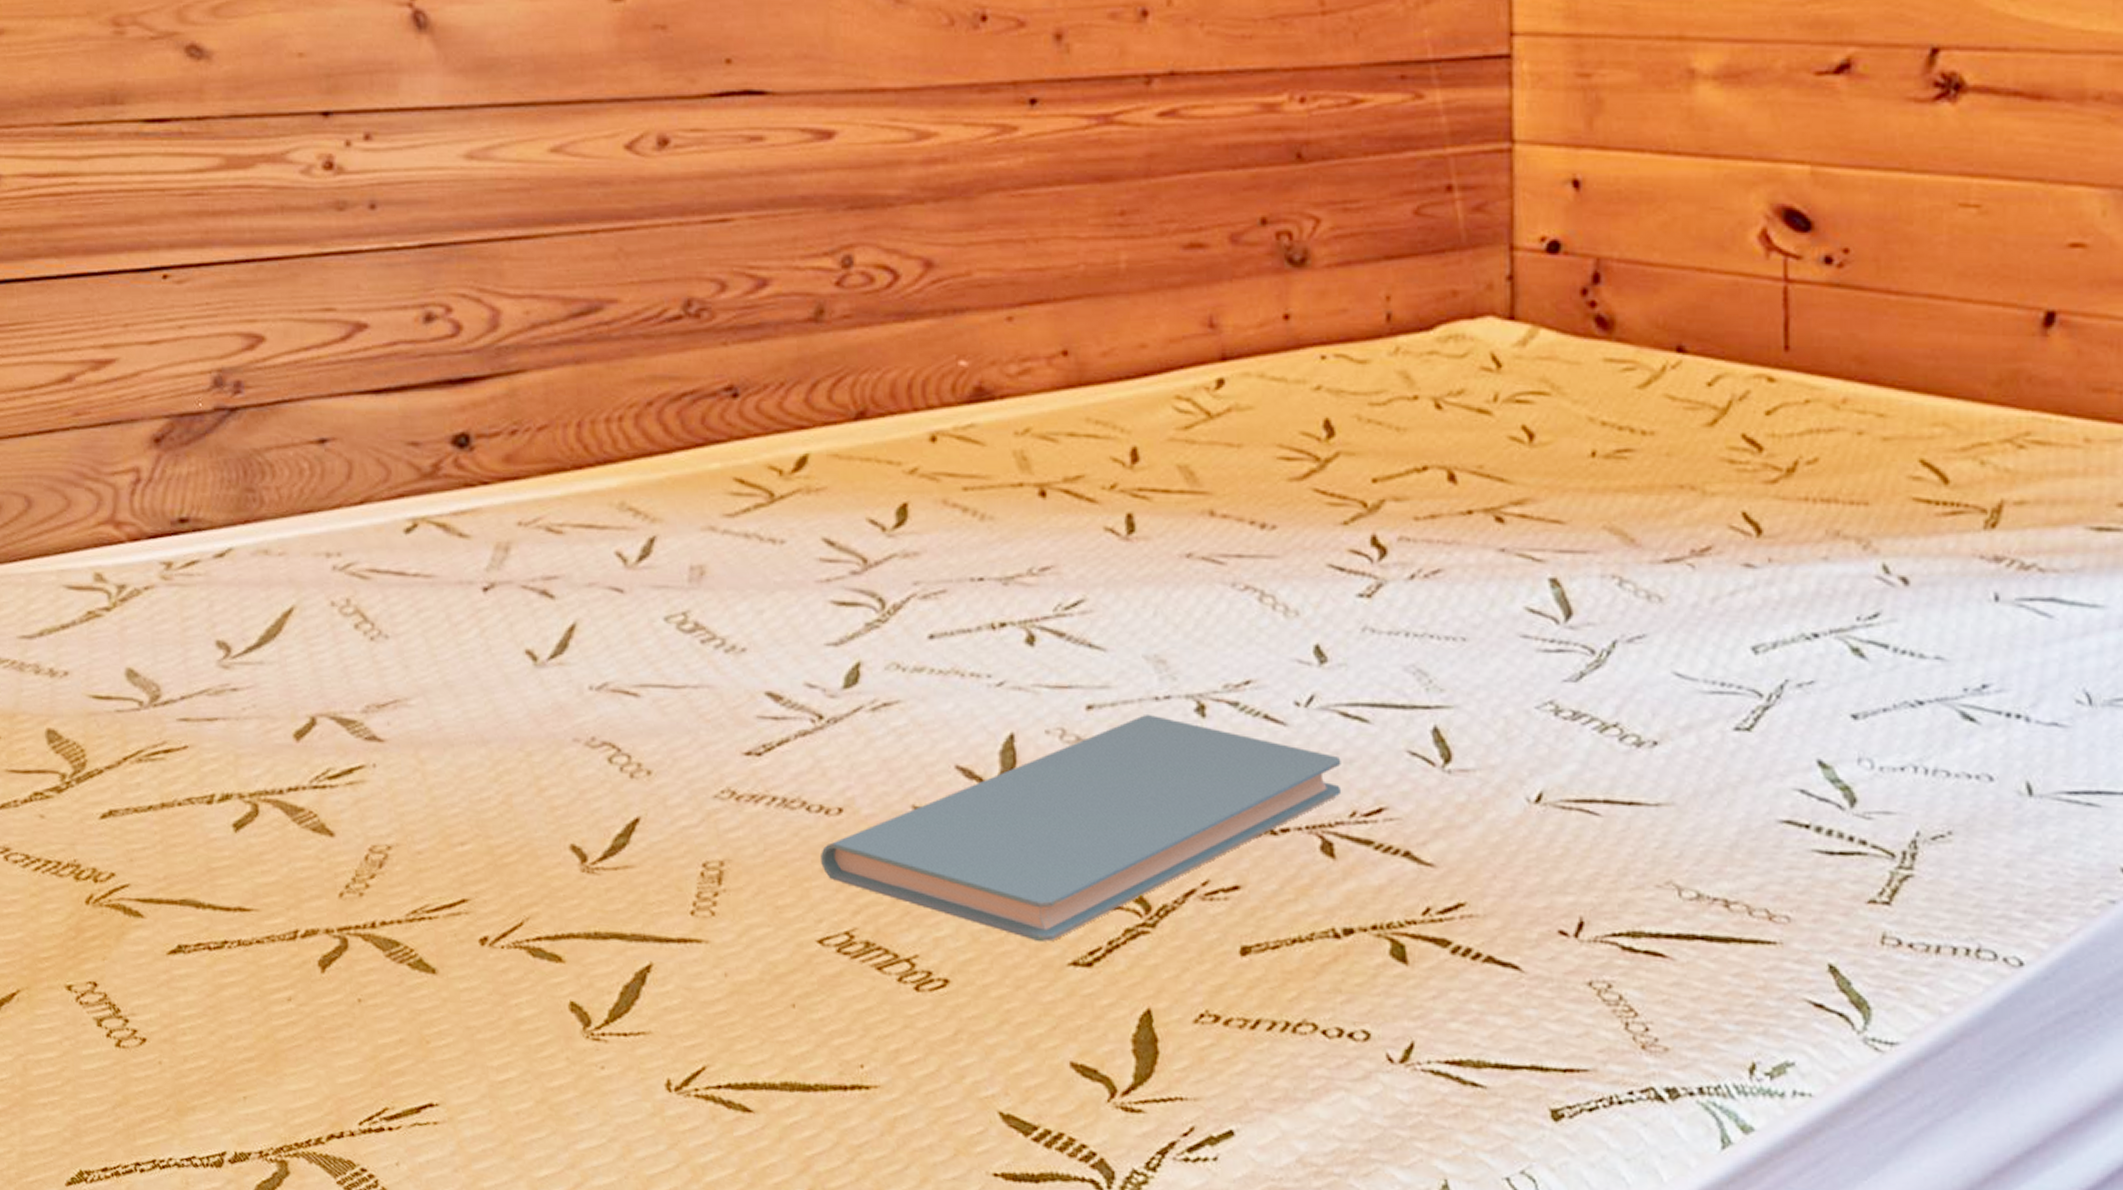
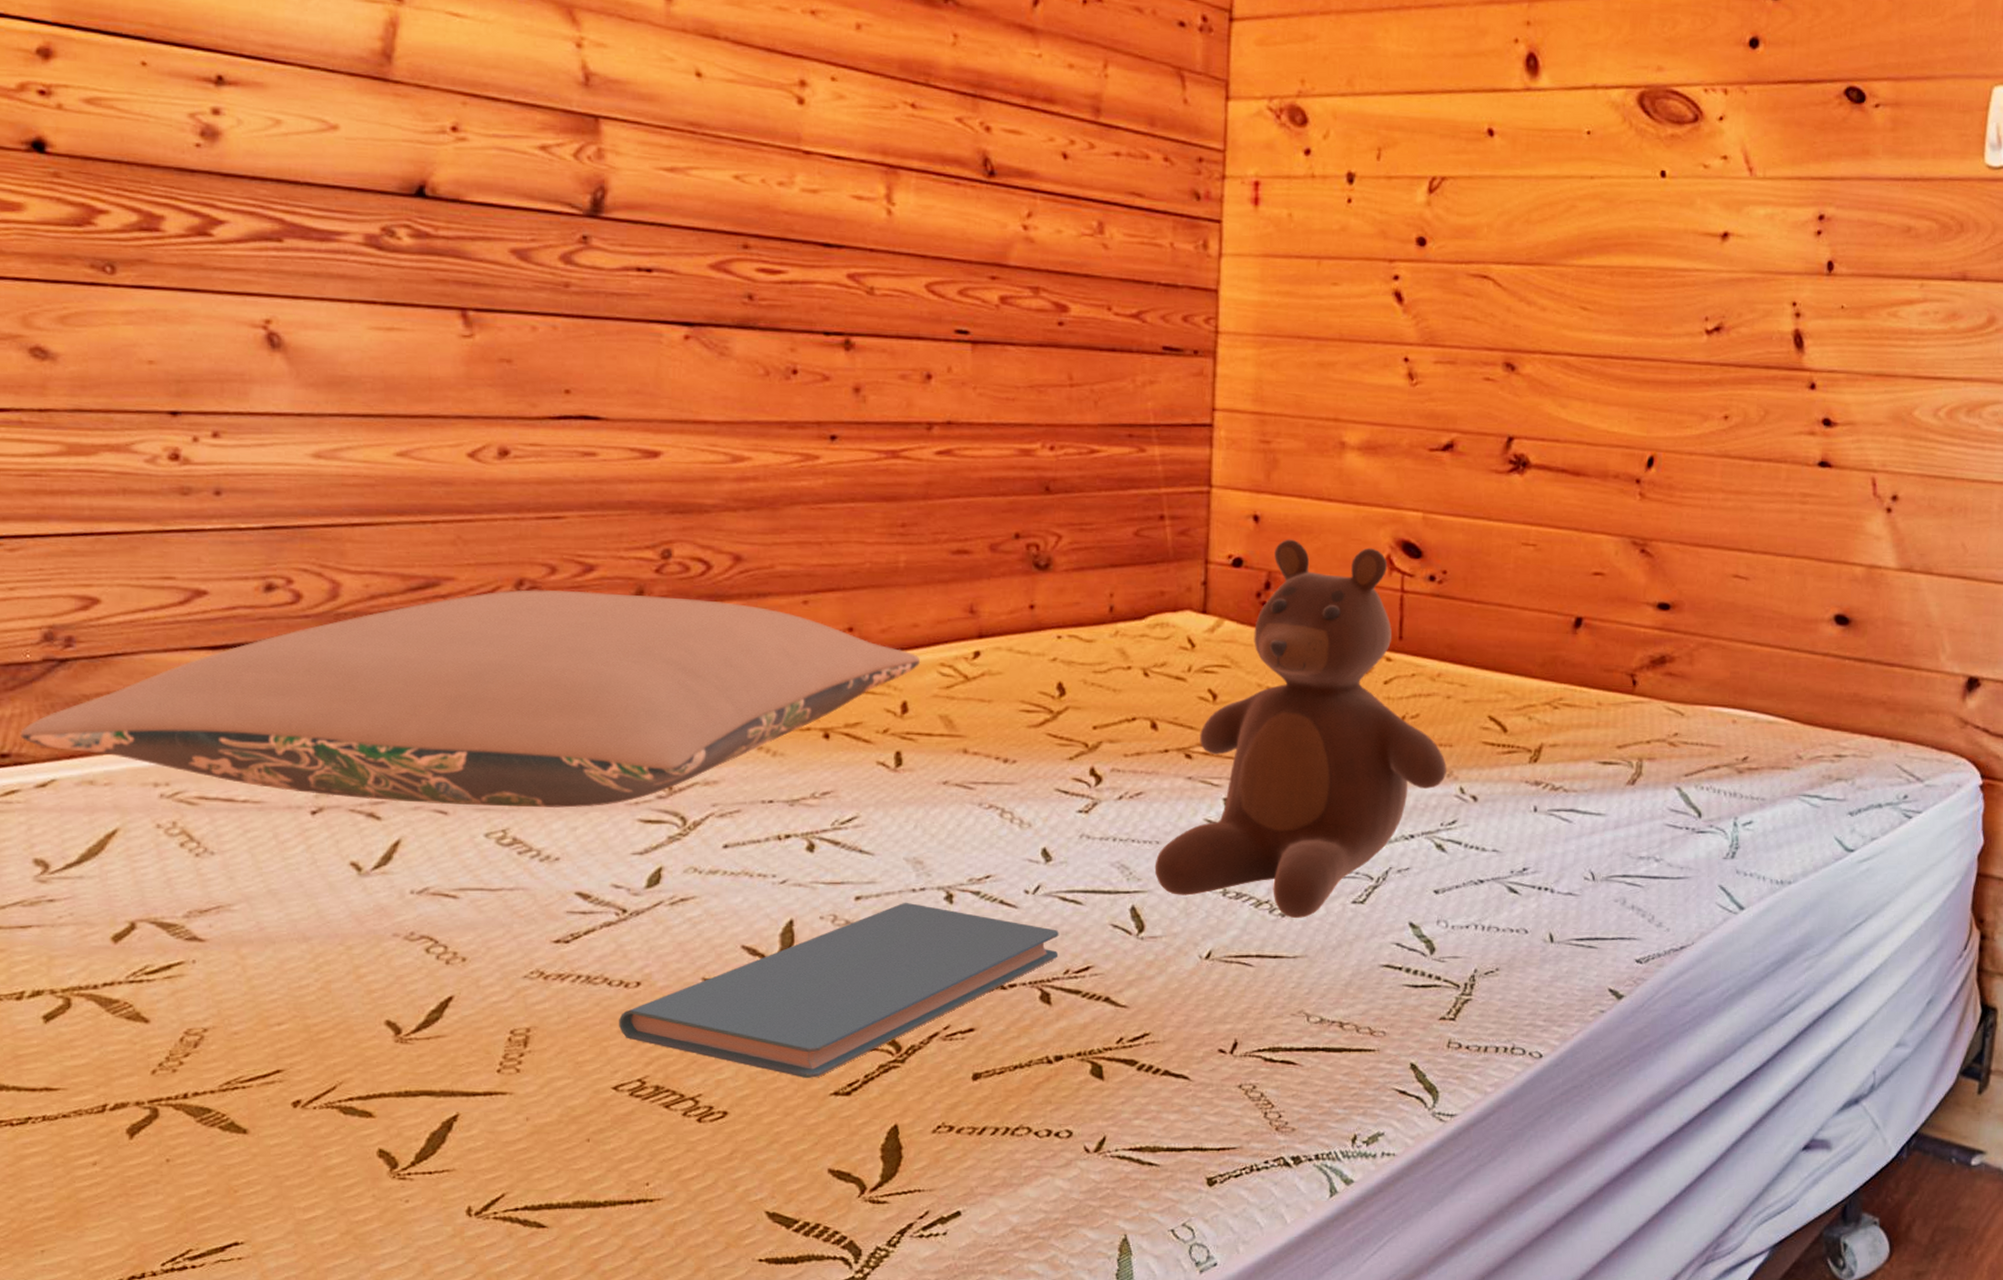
pillow: none [197,310,1152,586] -> present [20,589,921,808]
teddy bear: none [1461,211,1861,751] -> present [1154,539,1447,919]

